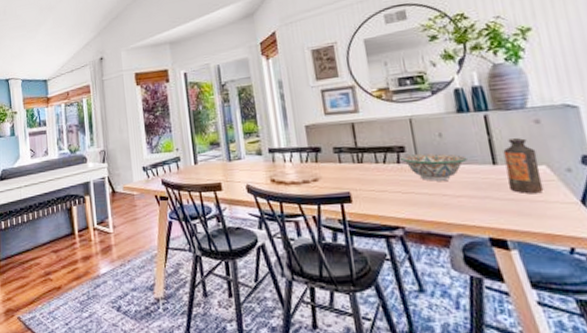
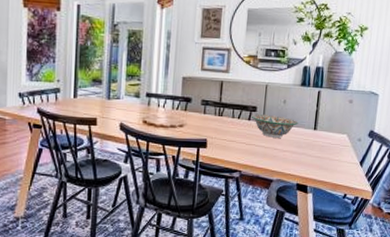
bottle: present [503,138,544,194] -> none [320,112,344,155]

